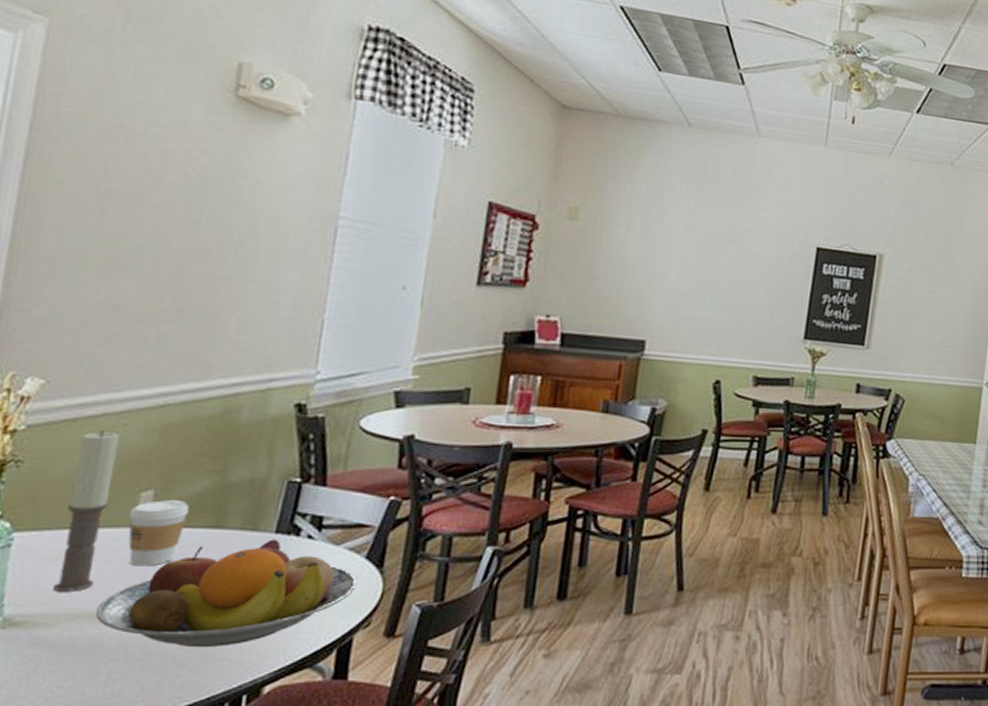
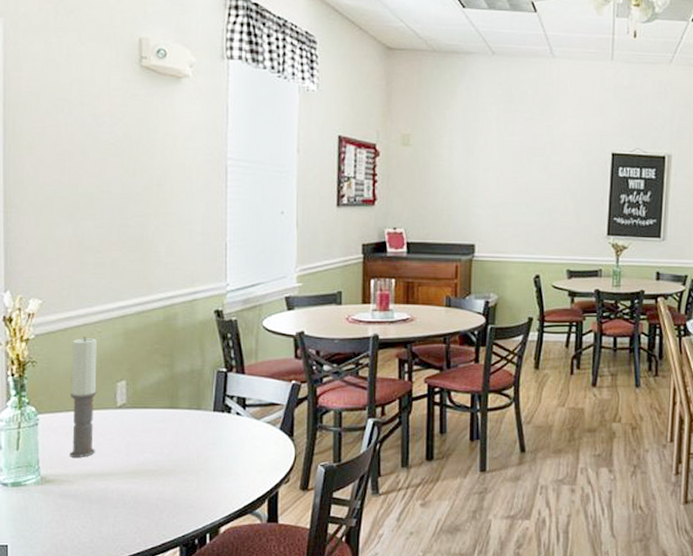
fruit bowl: present [96,539,357,648] -> none [100,416,276,499]
coffee cup: present [128,499,189,567] -> none [112,387,151,438]

